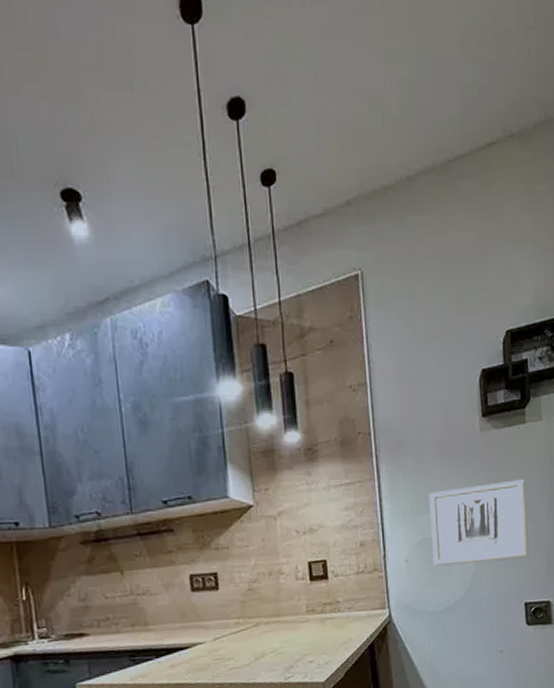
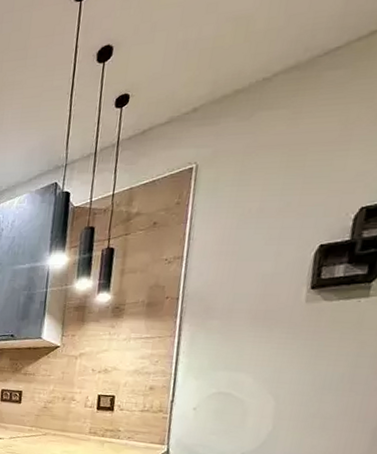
wall art: present [429,479,529,566] -> none [223,351,357,428]

